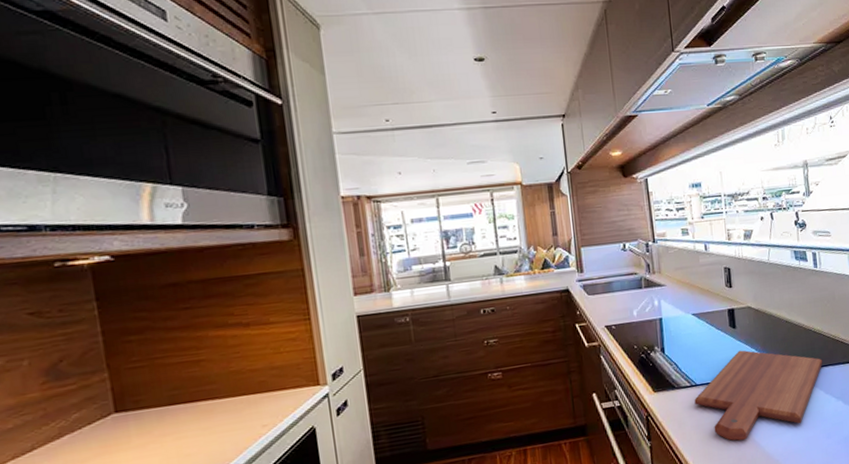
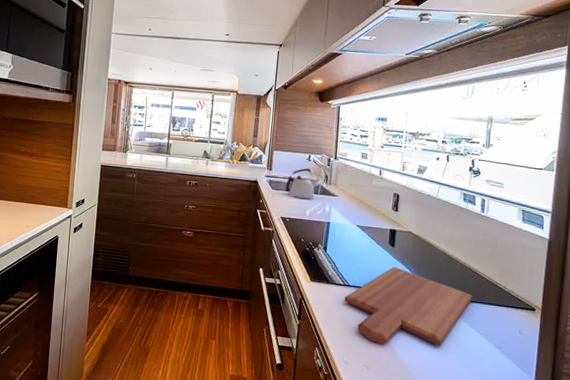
kettle: none [603,259,641,299] -> present [285,168,320,200]

